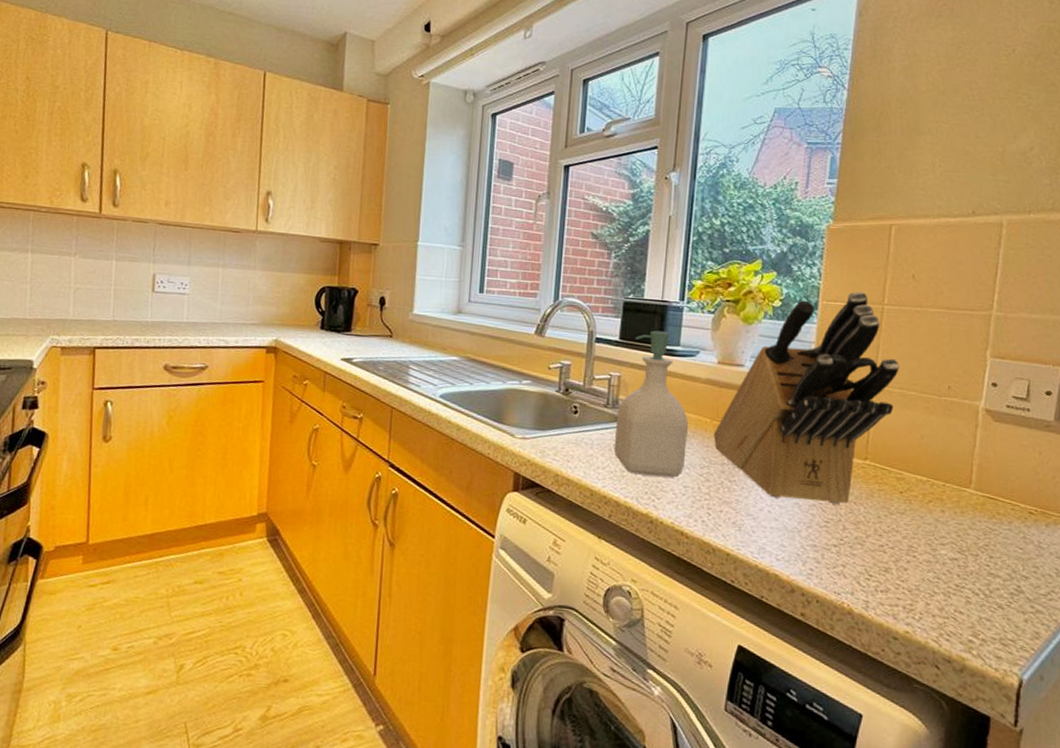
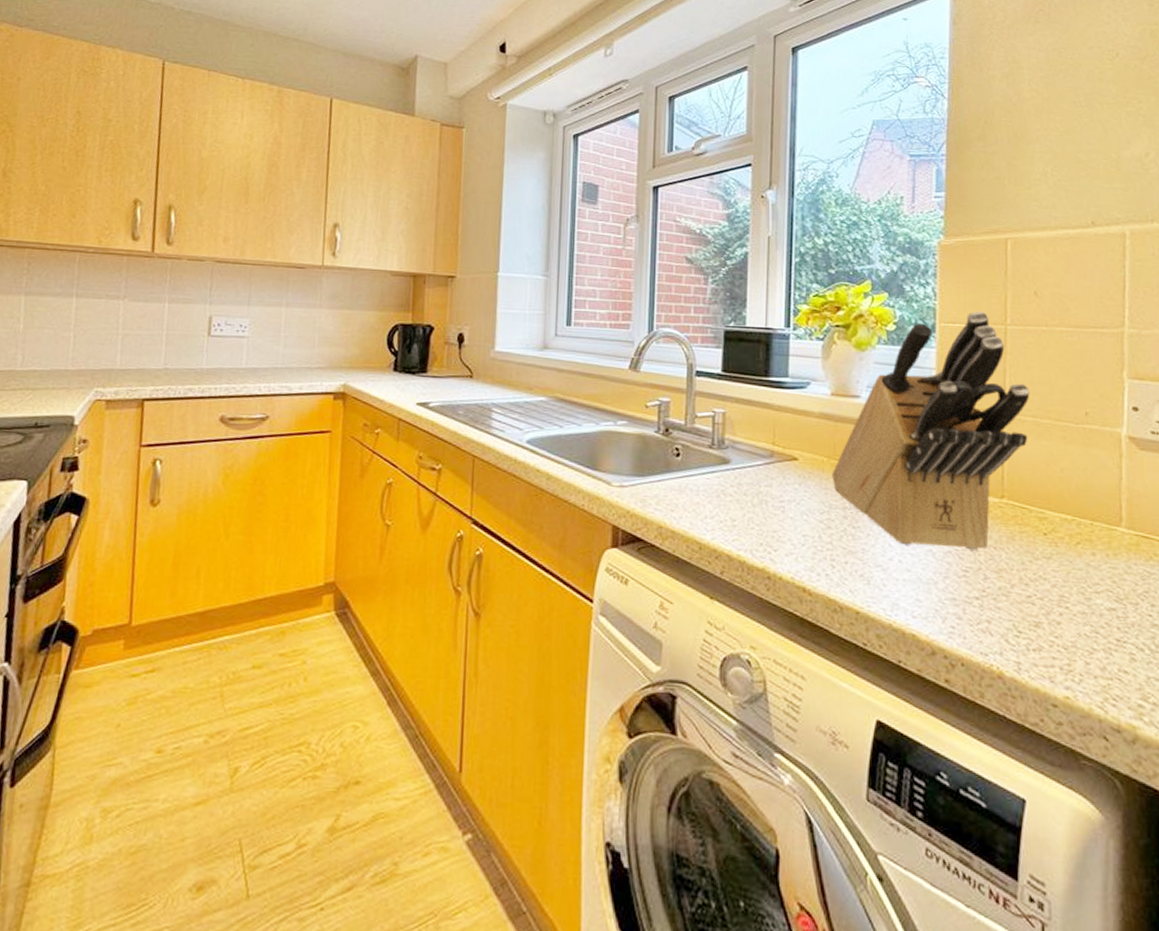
soap bottle: present [613,330,689,478] -> none [722,361,804,526]

